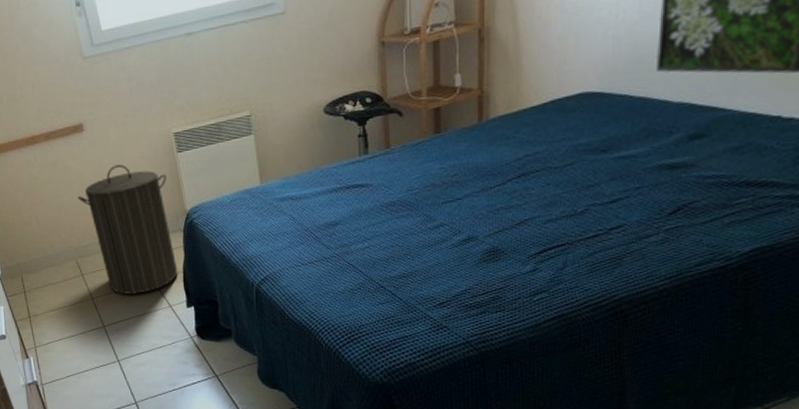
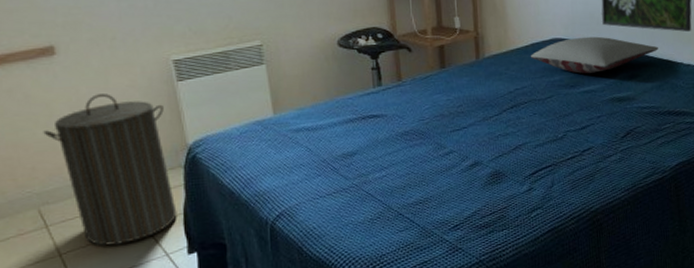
pillow: none [550,86,742,135] -> present [531,36,658,74]

